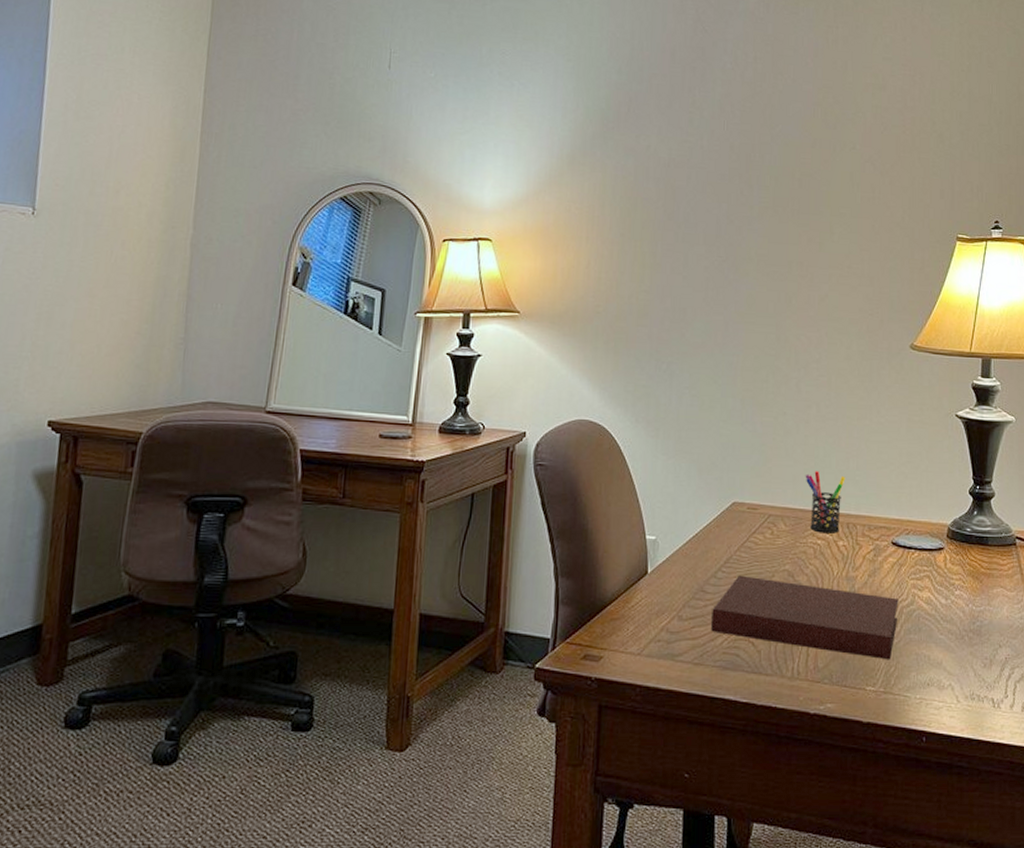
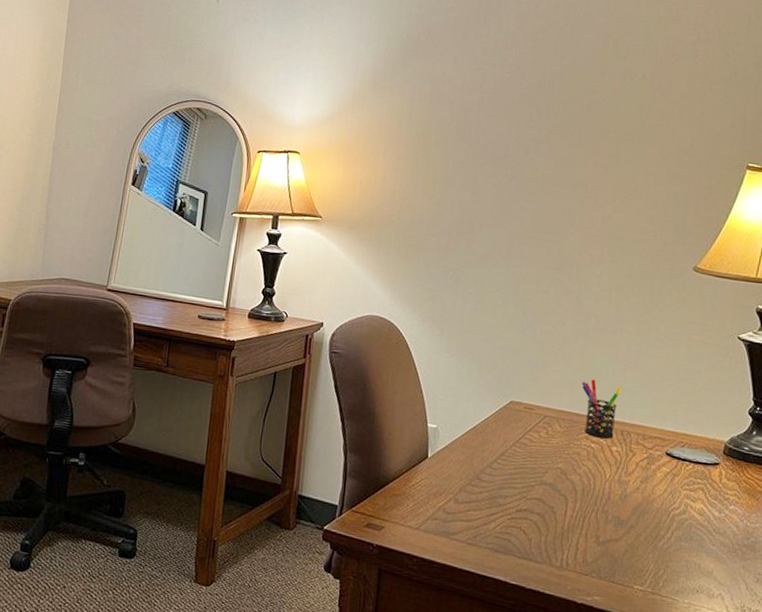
notebook: present [711,575,899,660] -> none [485,468,671,564]

